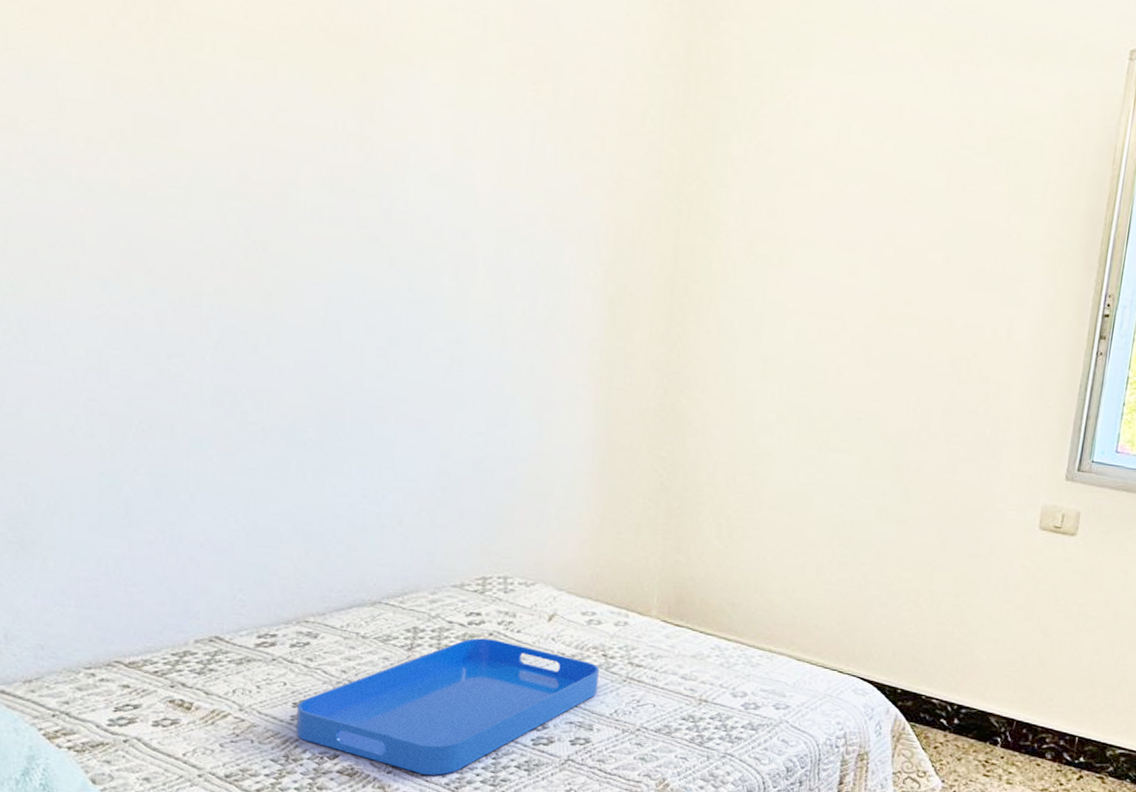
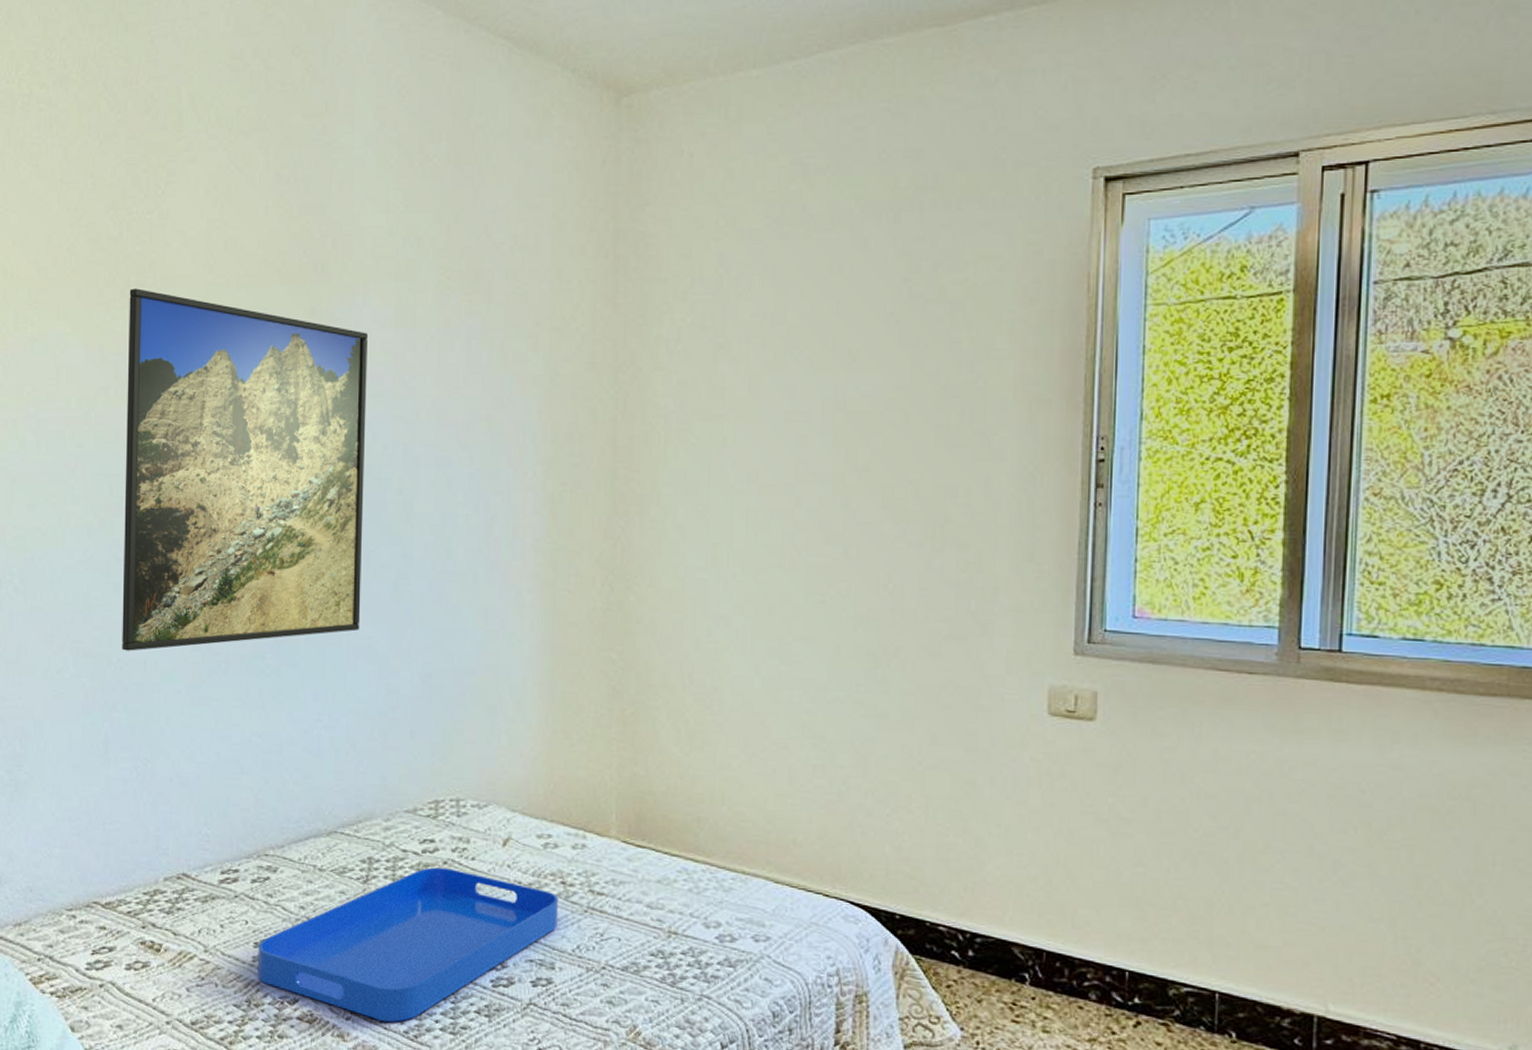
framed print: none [144,23,425,415] -> present [122,288,367,651]

